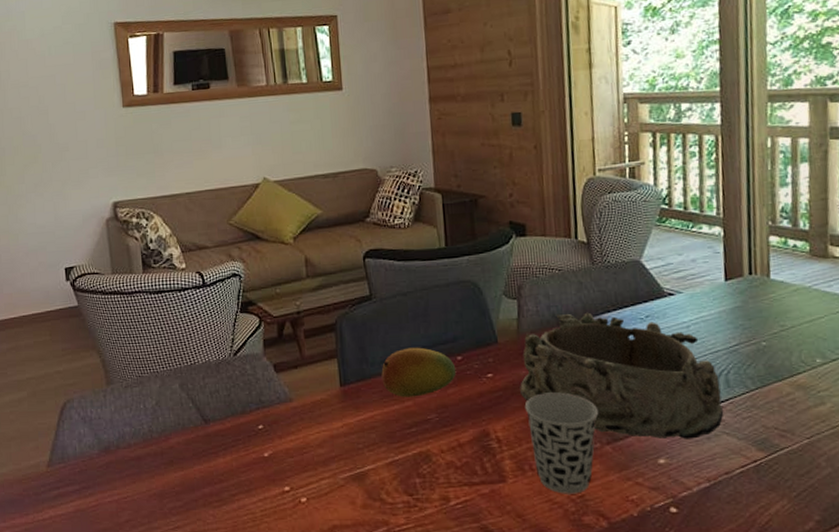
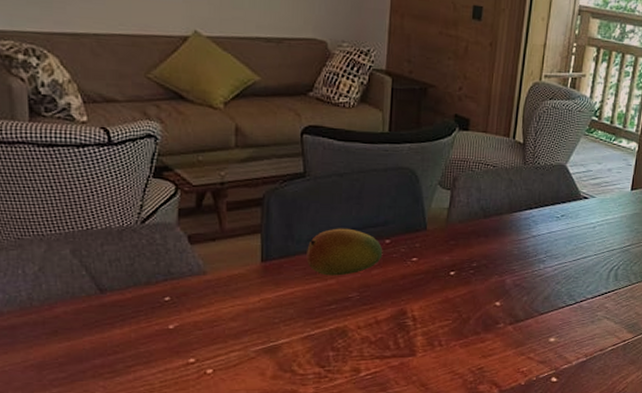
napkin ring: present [520,312,724,439] -> none [441,207,610,322]
cup: present [524,392,599,494] -> none [442,278,507,367]

